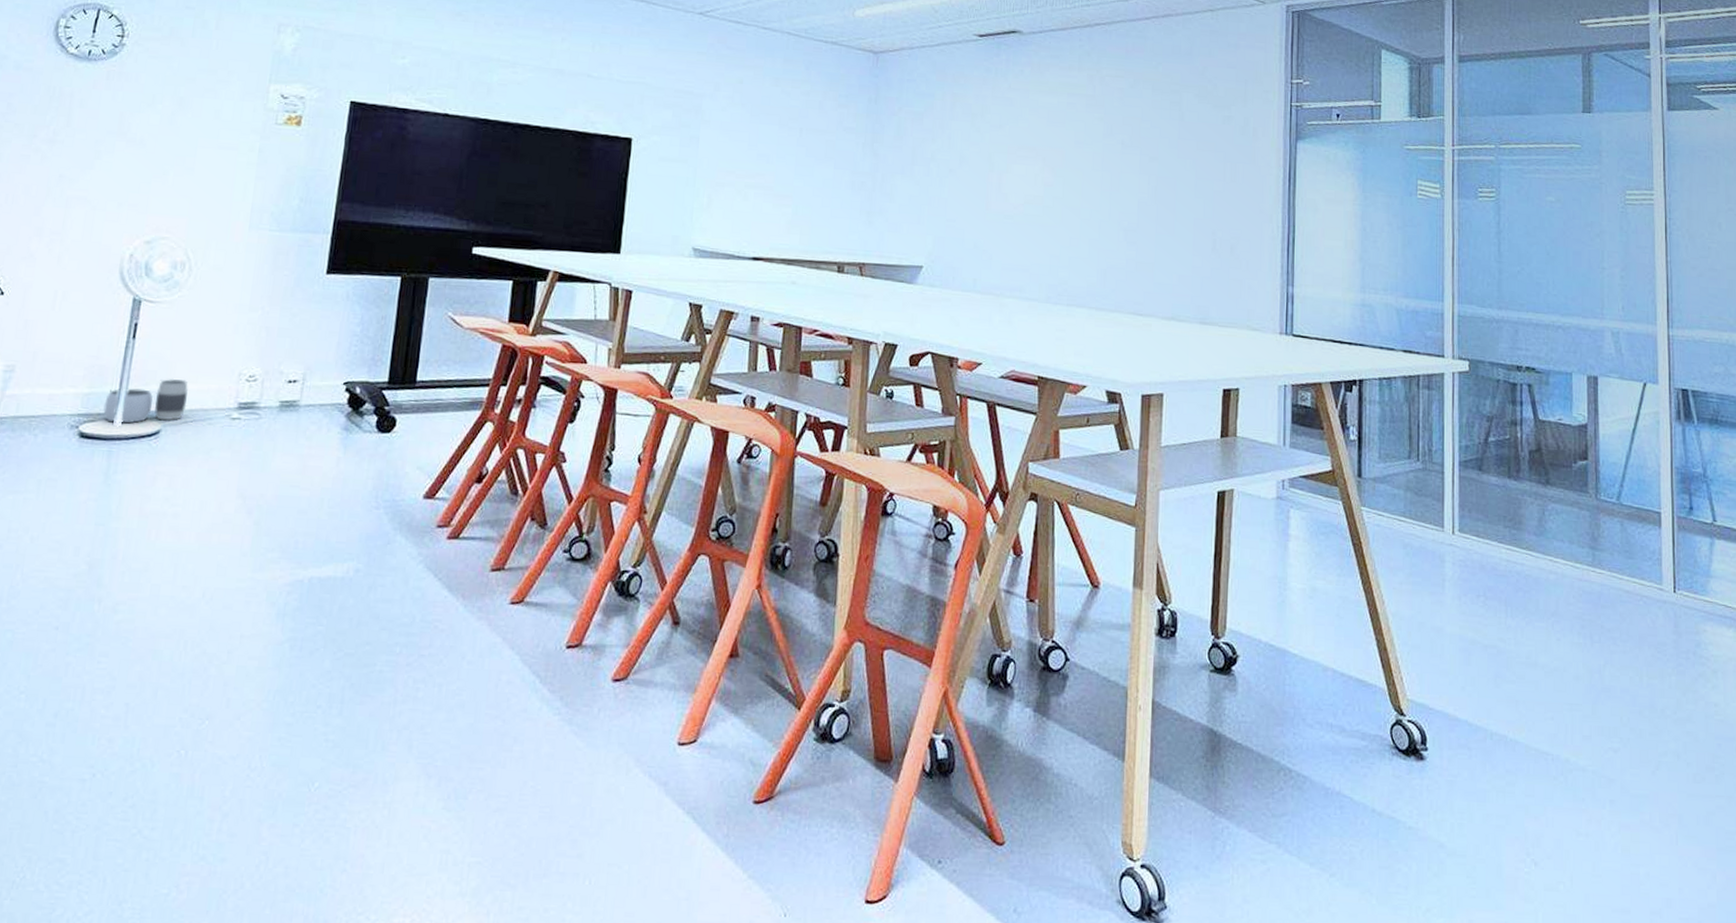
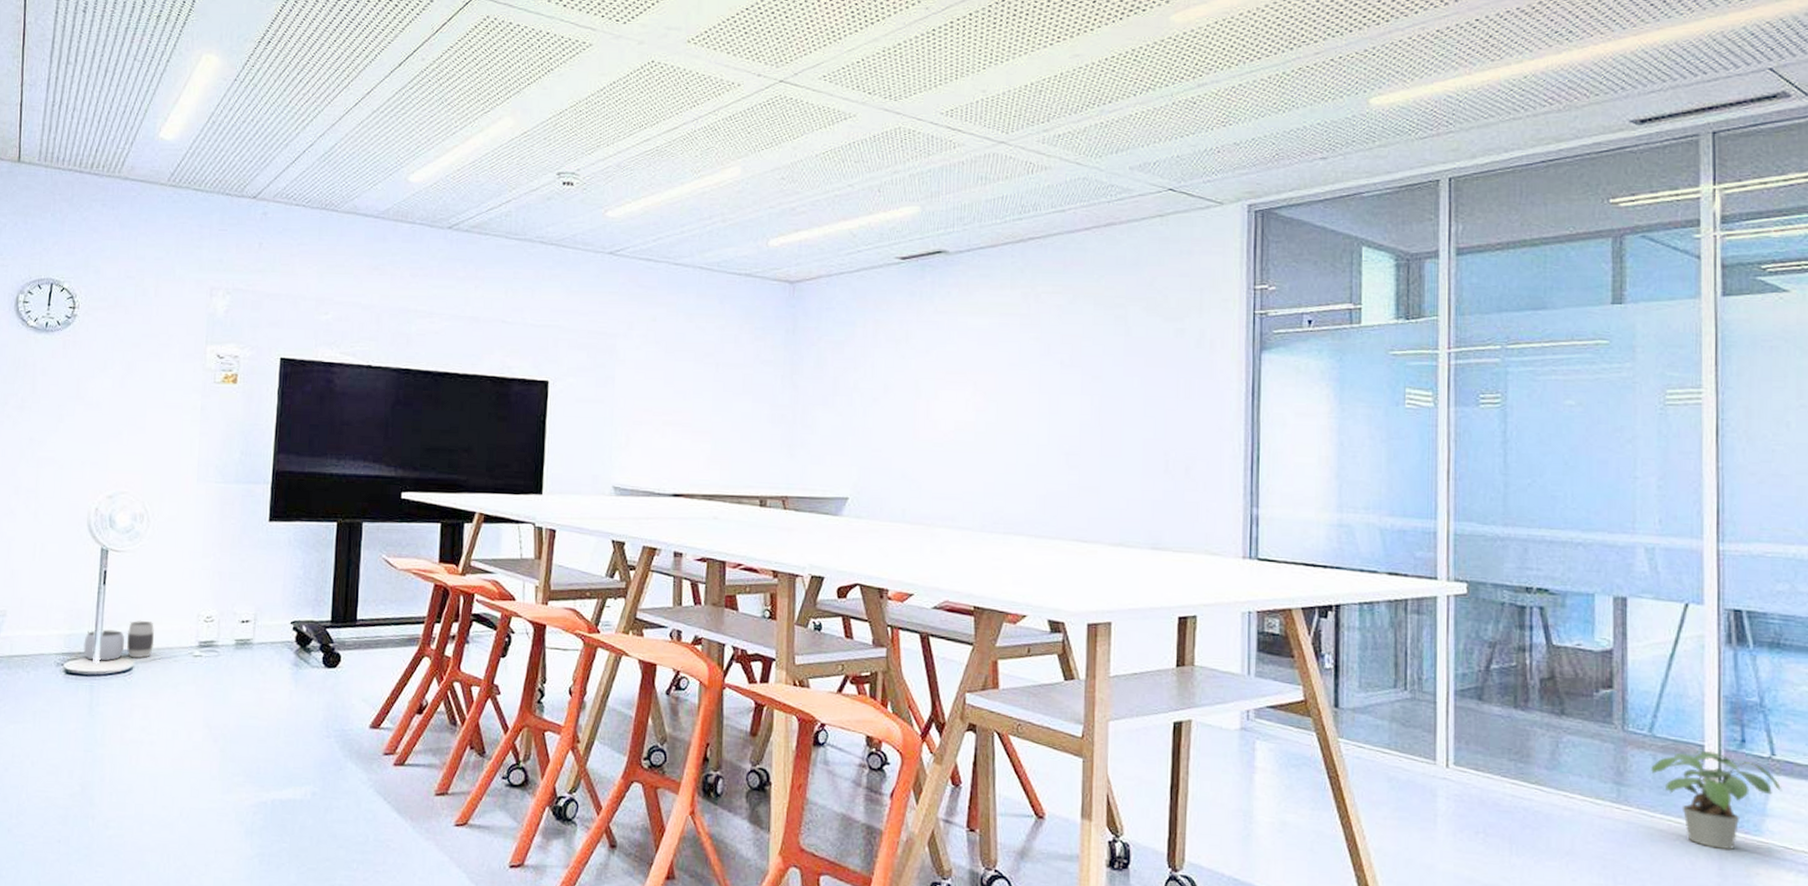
potted plant: none [1619,517,1722,609] -> present [1651,750,1782,850]

